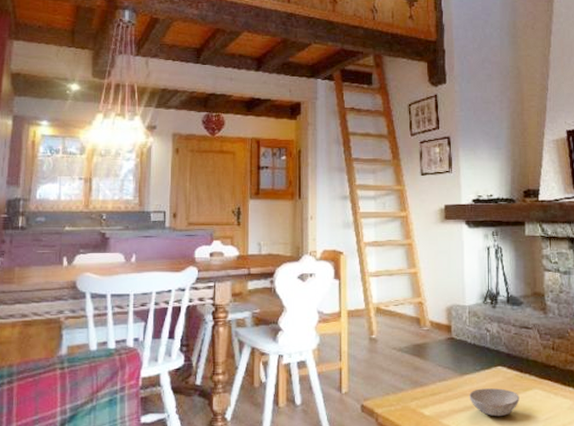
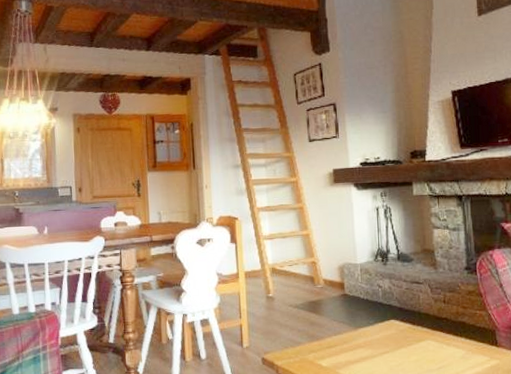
bowl: present [469,388,520,417] -> none [364,340,413,367]

